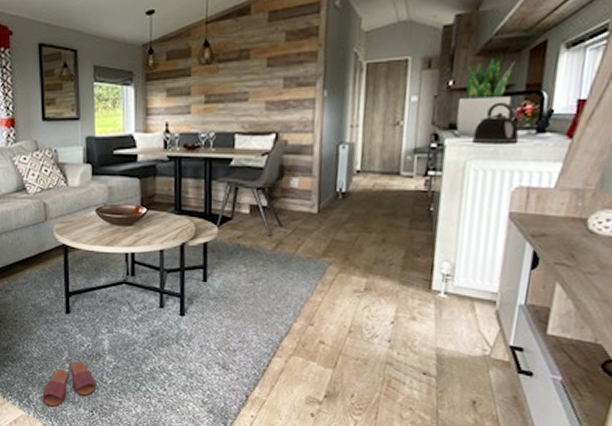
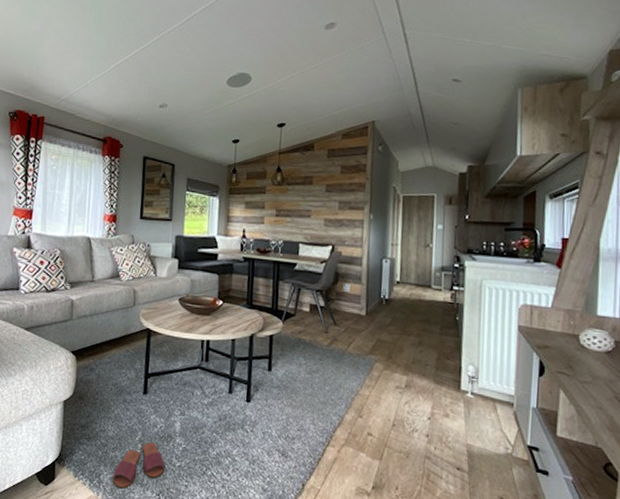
planter: present [456,58,515,136] -> none [472,201,514,260]
kettle: present [472,102,519,144] -> none [486,235,521,270]

